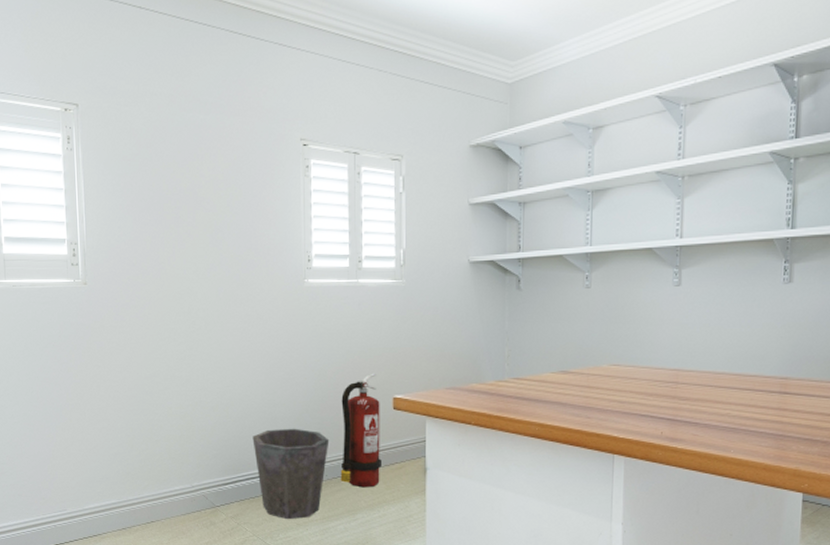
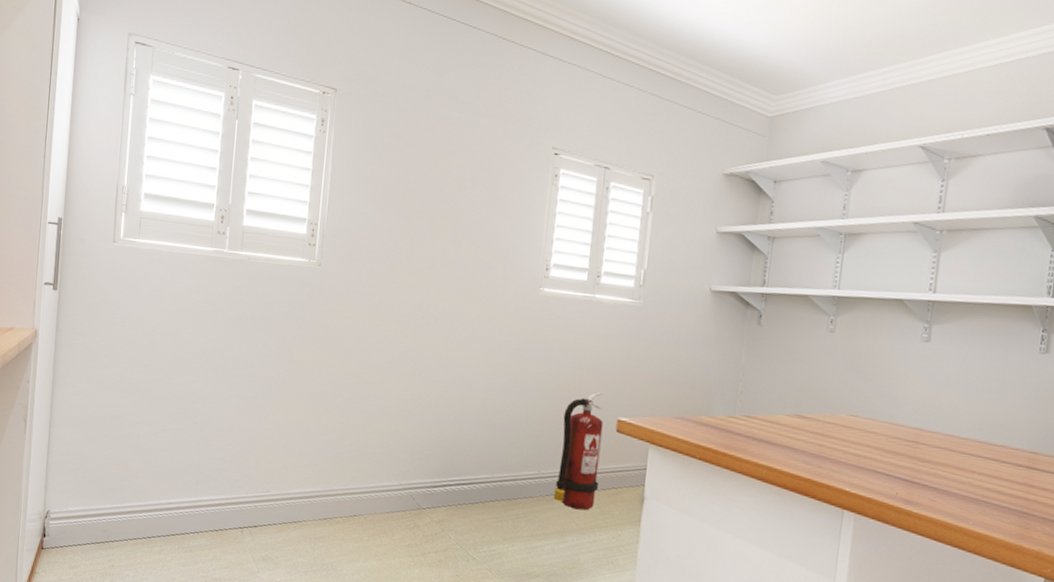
waste bin: present [252,428,330,520] -> none [467,436,547,533]

